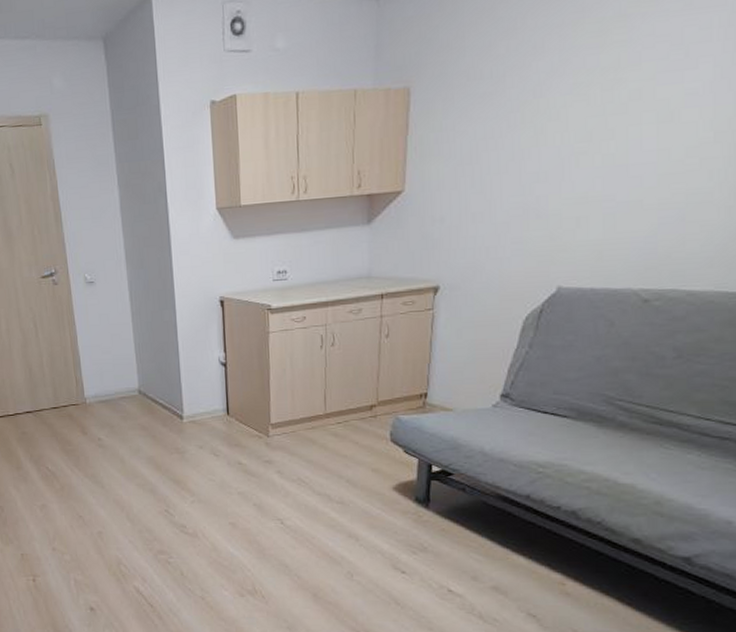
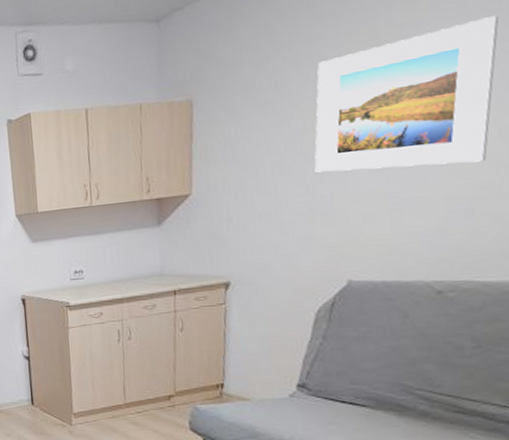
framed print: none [531,12,724,172] -> present [314,15,499,173]

